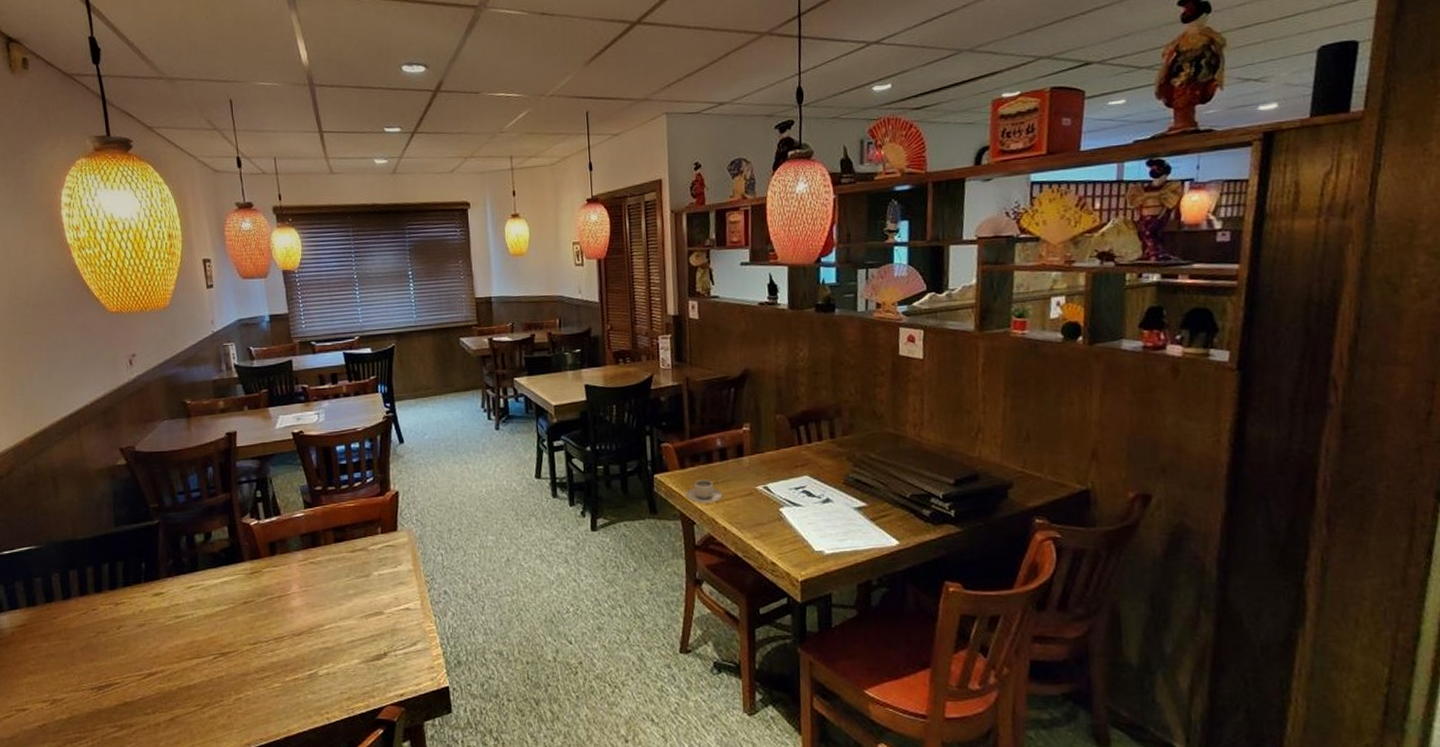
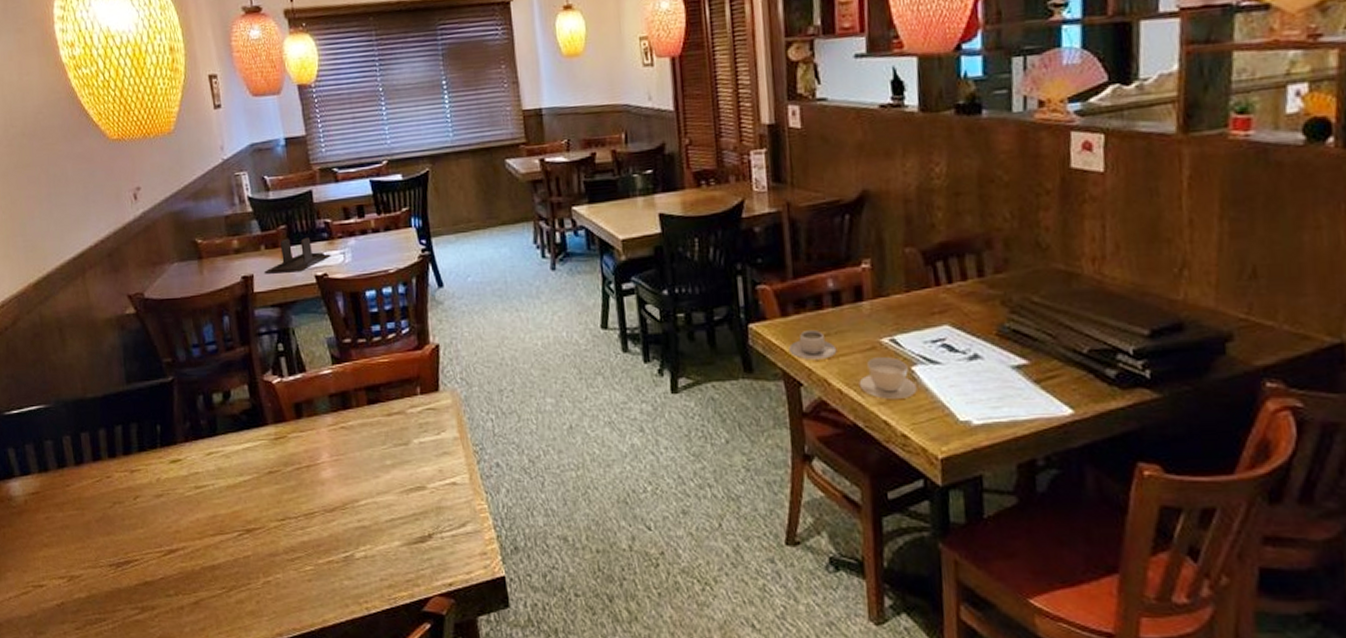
napkin holder: none [247,399,307,431] -> present [265,236,331,274]
teacup: none [739,500,783,534] -> present [859,356,917,399]

